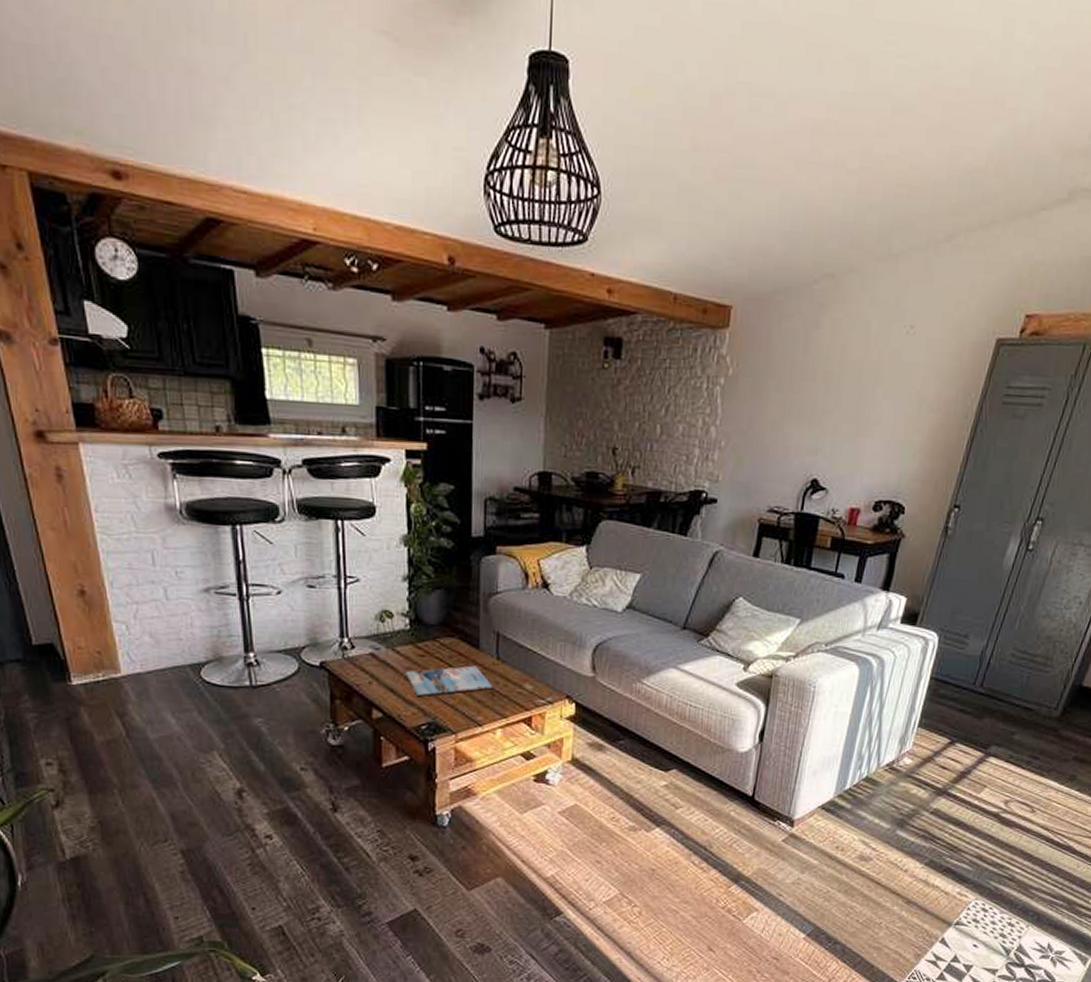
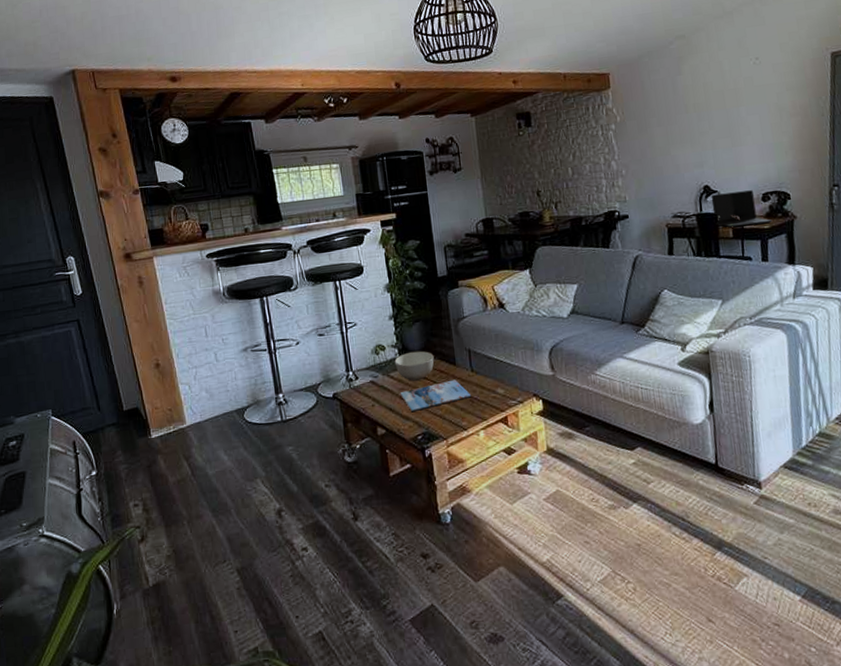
bowl: none [403,624,454,661] -> present [394,350,434,381]
laptop: none [813,492,877,539] -> present [711,190,772,228]

